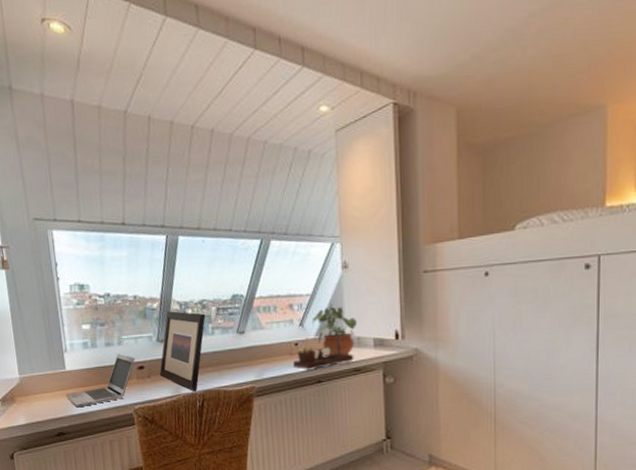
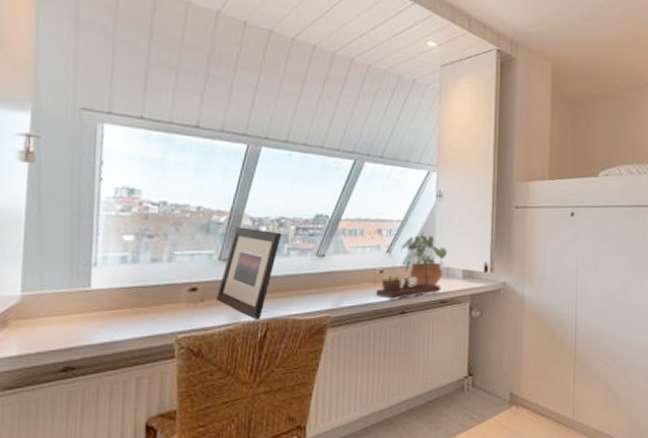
laptop: present [66,354,135,408] -> none [85,272,187,336]

